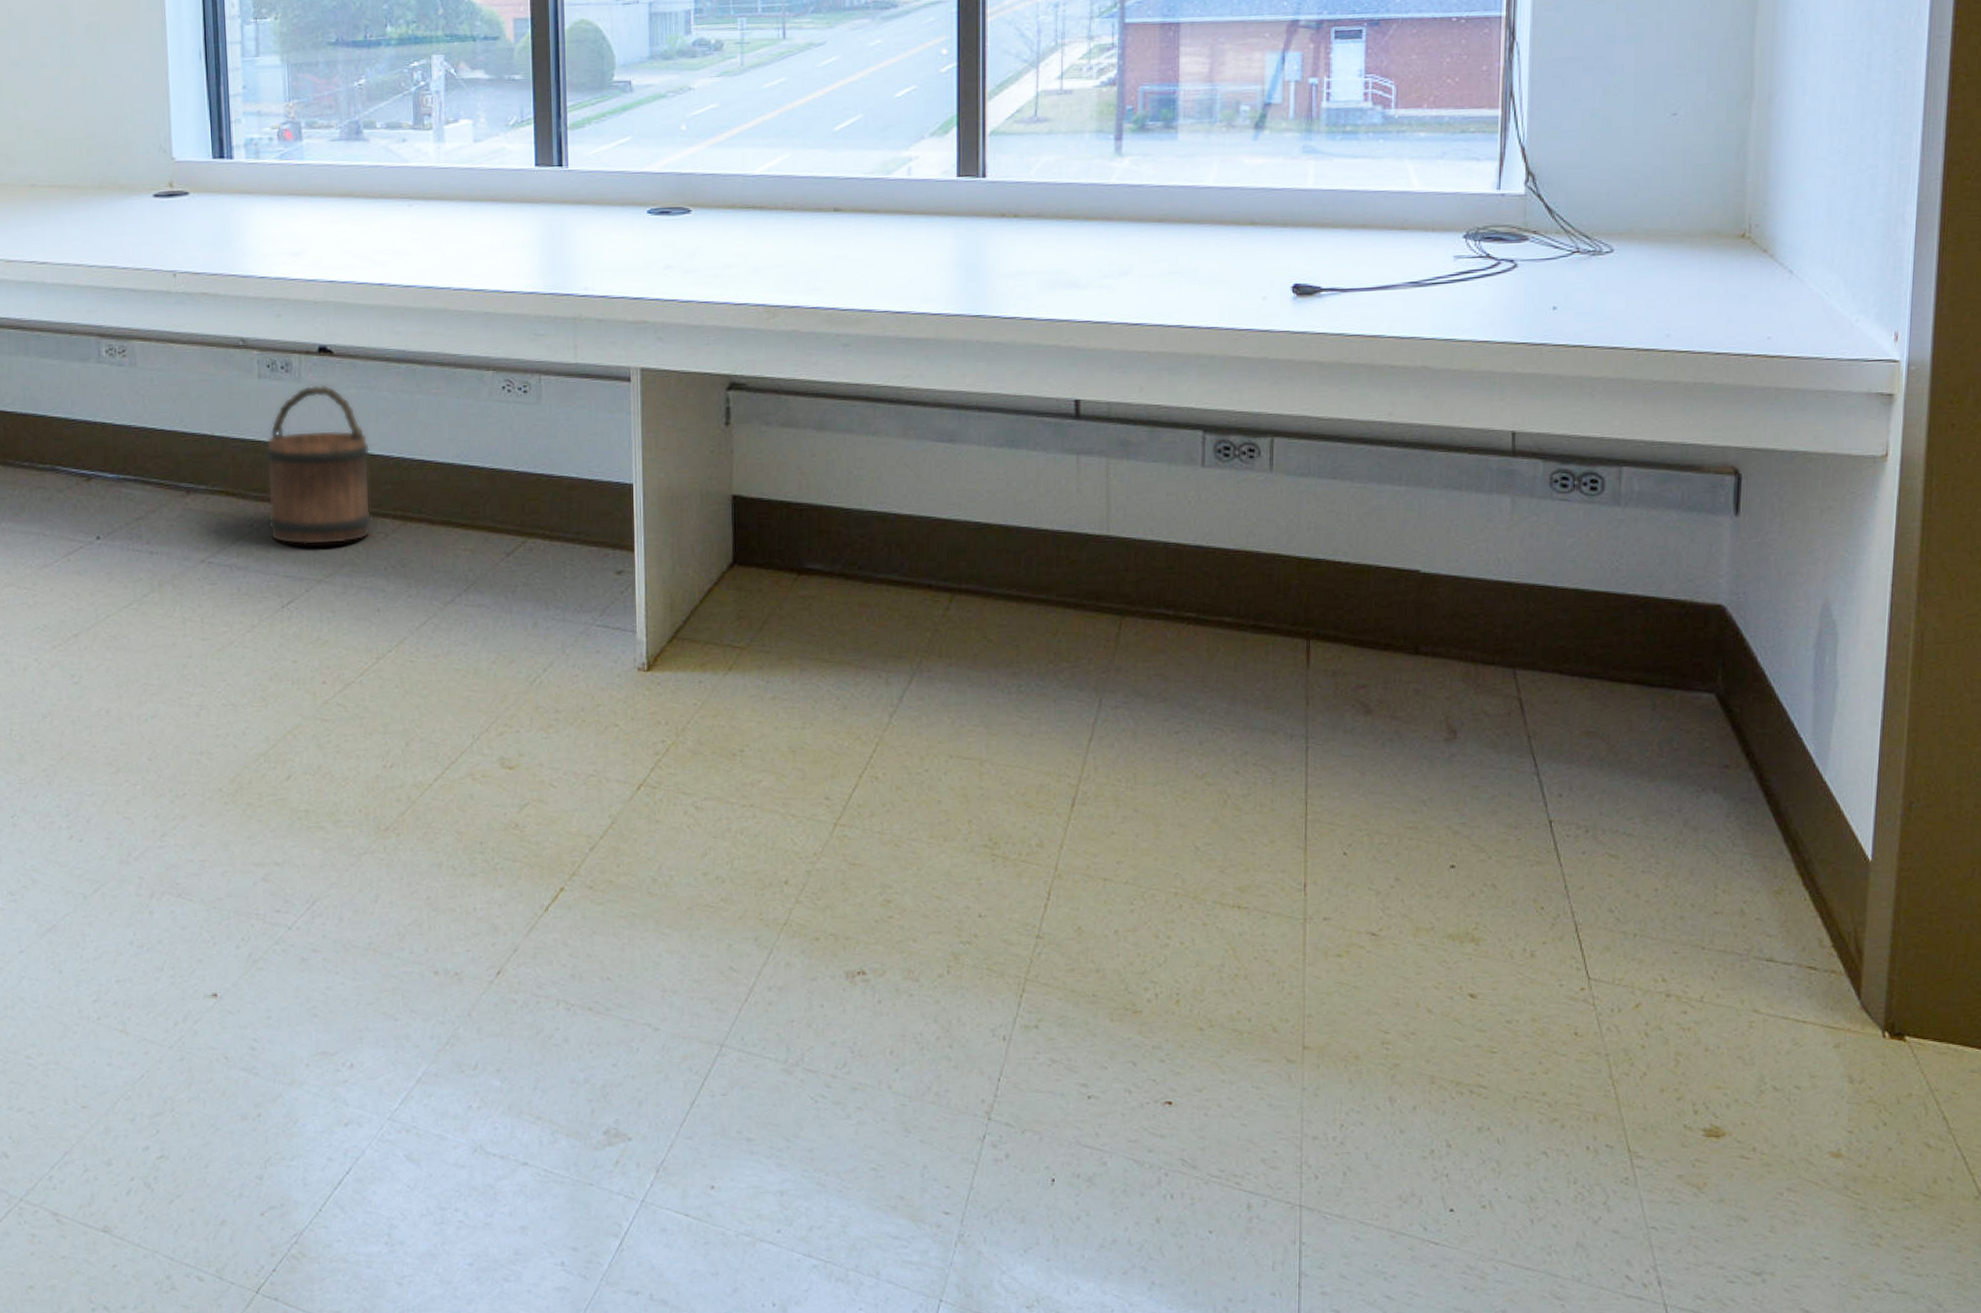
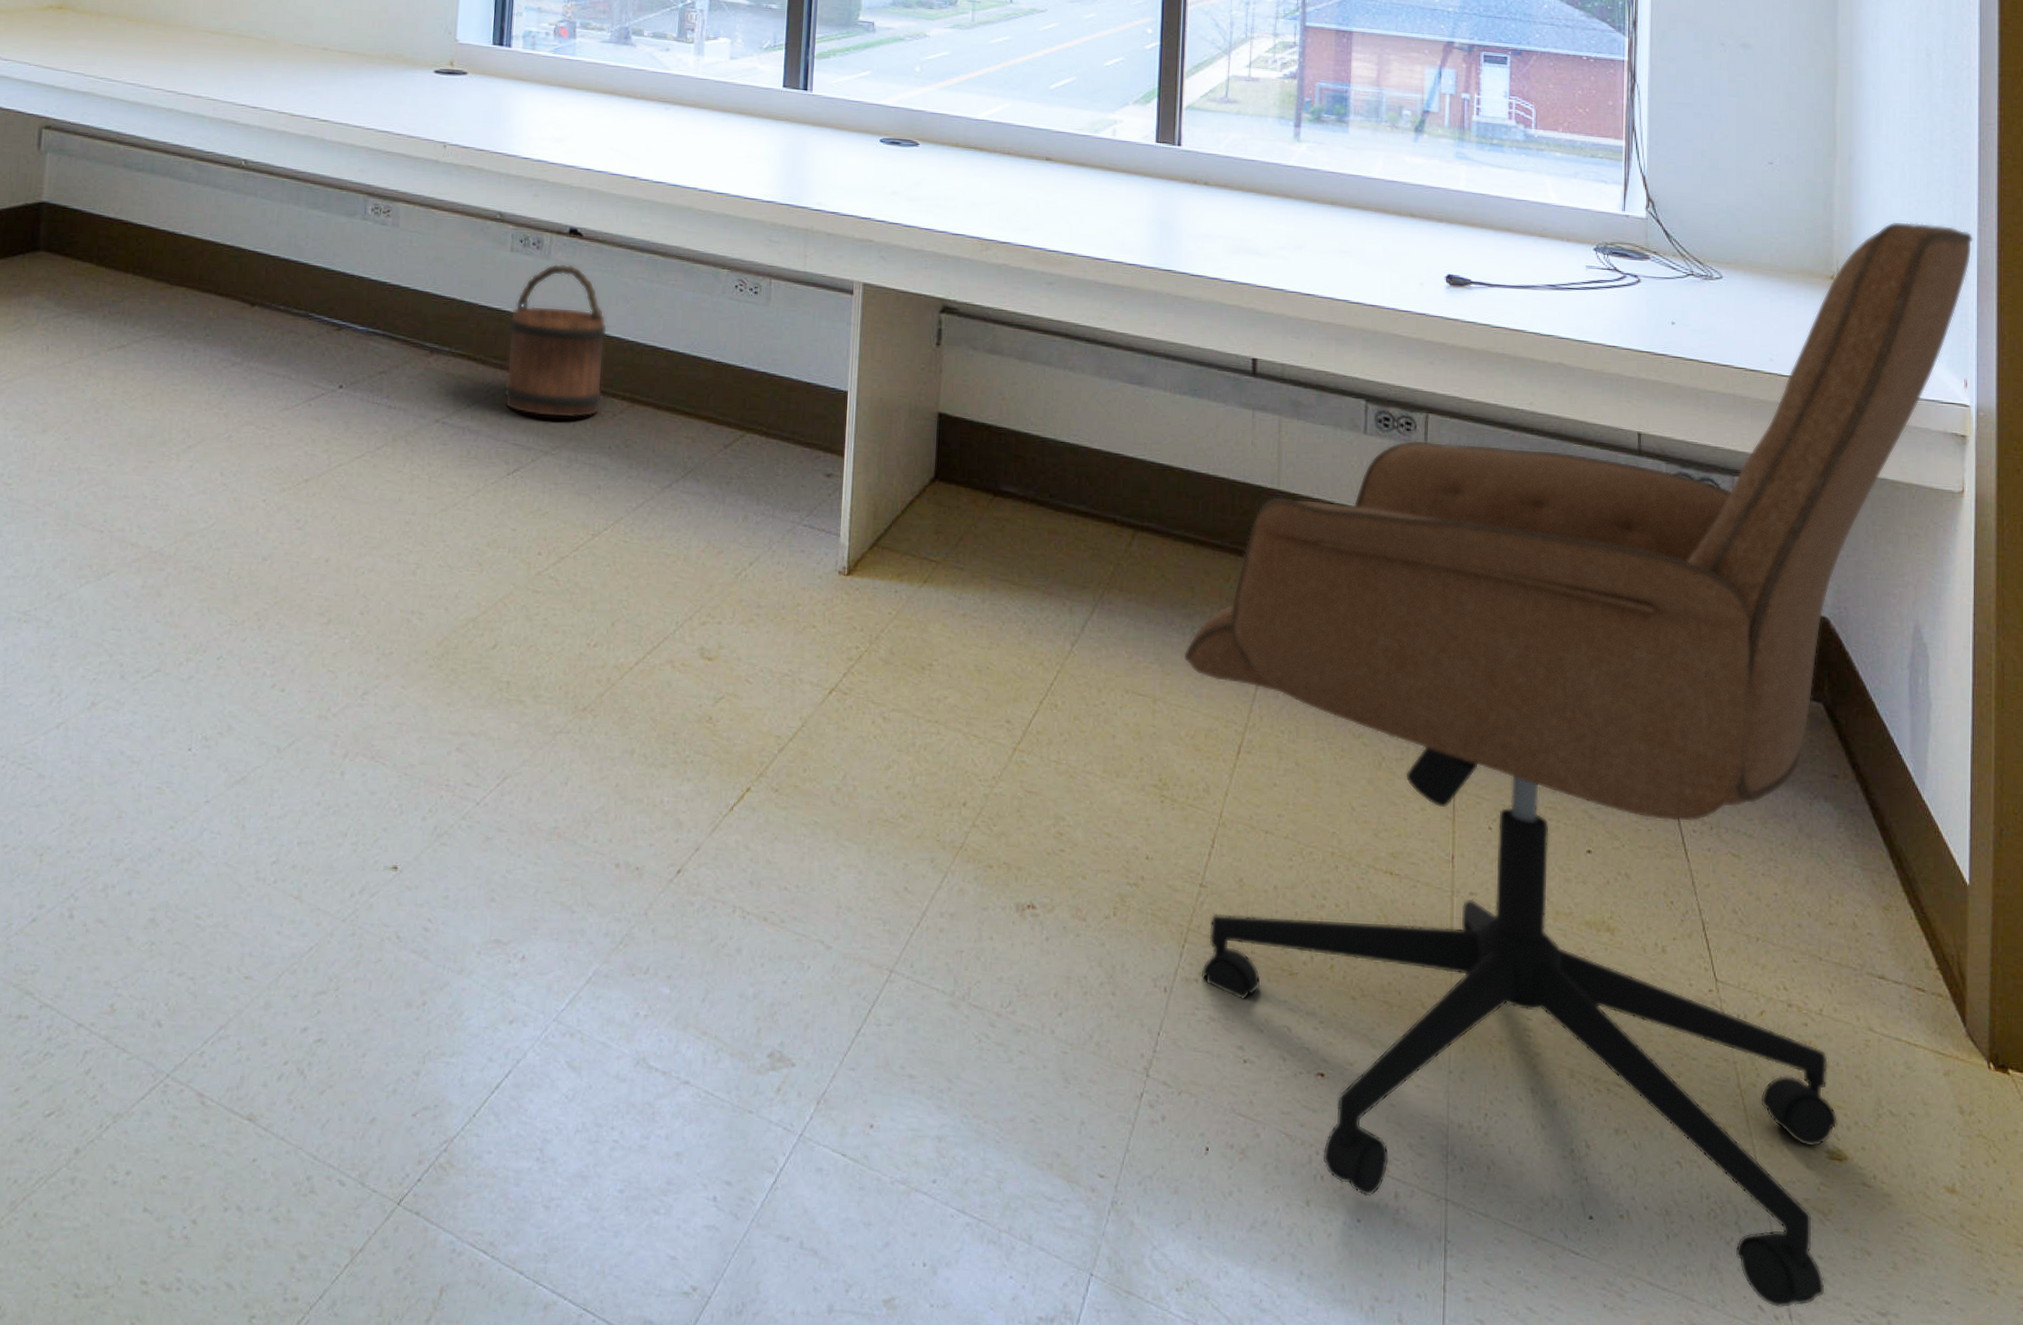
office chair: none [1010,160,1915,1277] -> present [1184,221,1974,1309]

